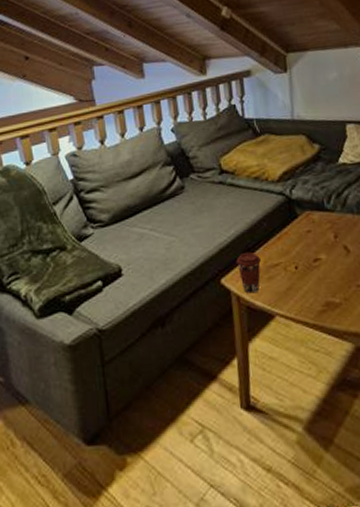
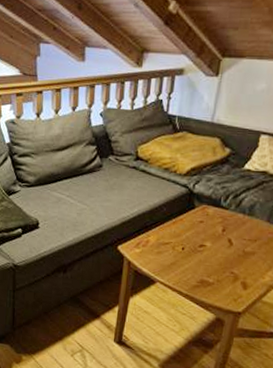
coffee cup: present [236,252,262,294] -> none [133,229,155,262]

